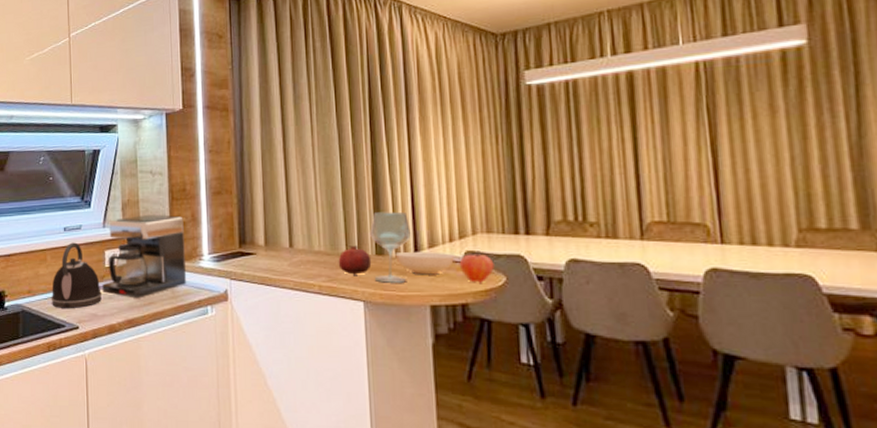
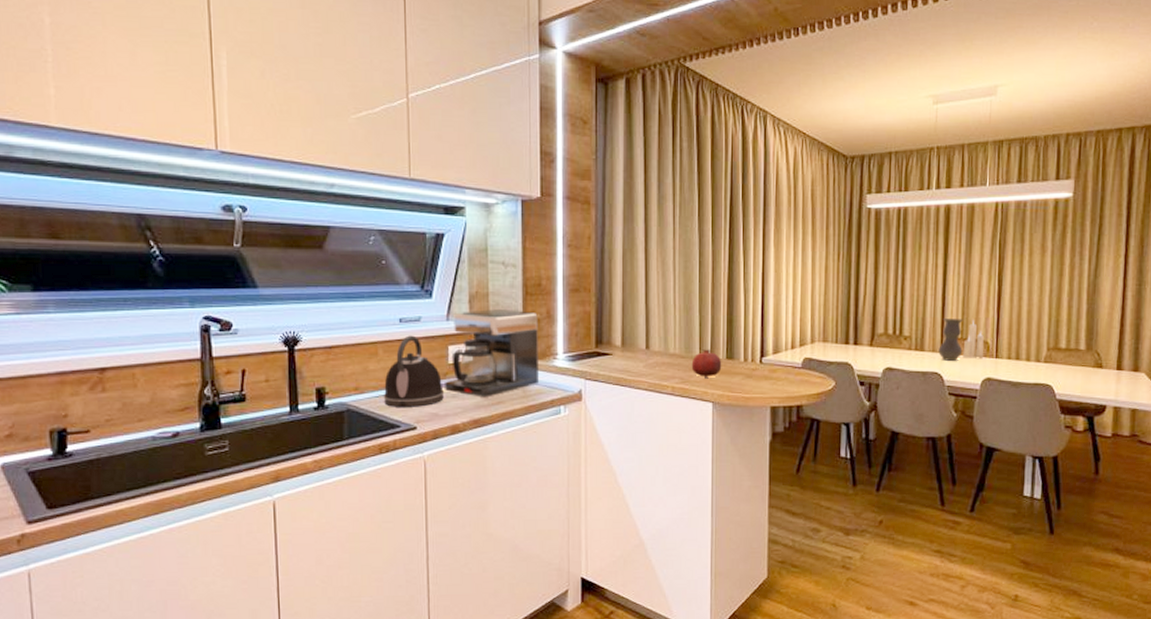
wine glass: present [370,212,411,283] -> none [722,318,759,385]
bowl: present [395,252,455,275] -> none [743,357,795,379]
fruit: present [459,251,494,283] -> none [798,358,827,387]
vase: none [638,199,672,249] -> present [938,319,963,361]
candle: none [672,200,702,247] -> present [963,320,984,360]

